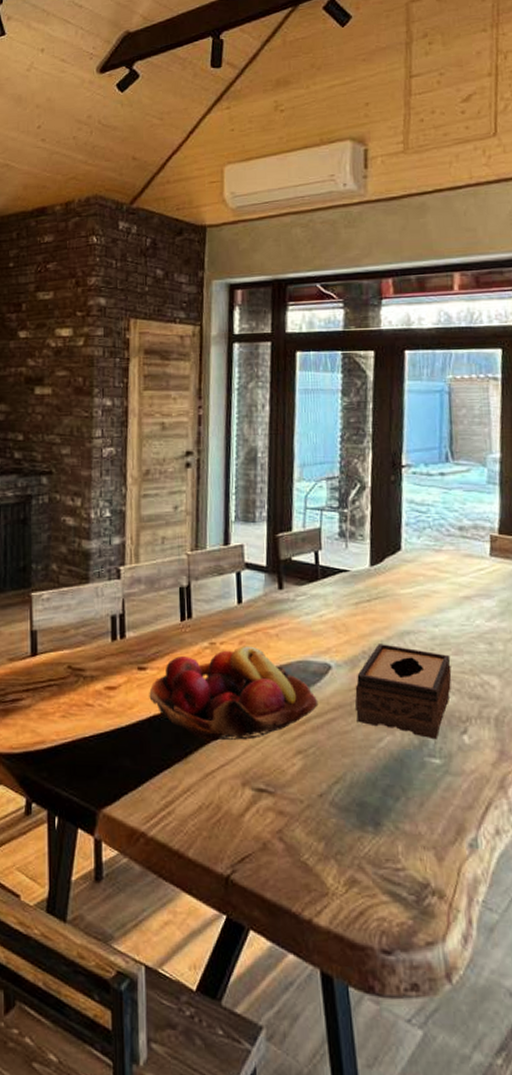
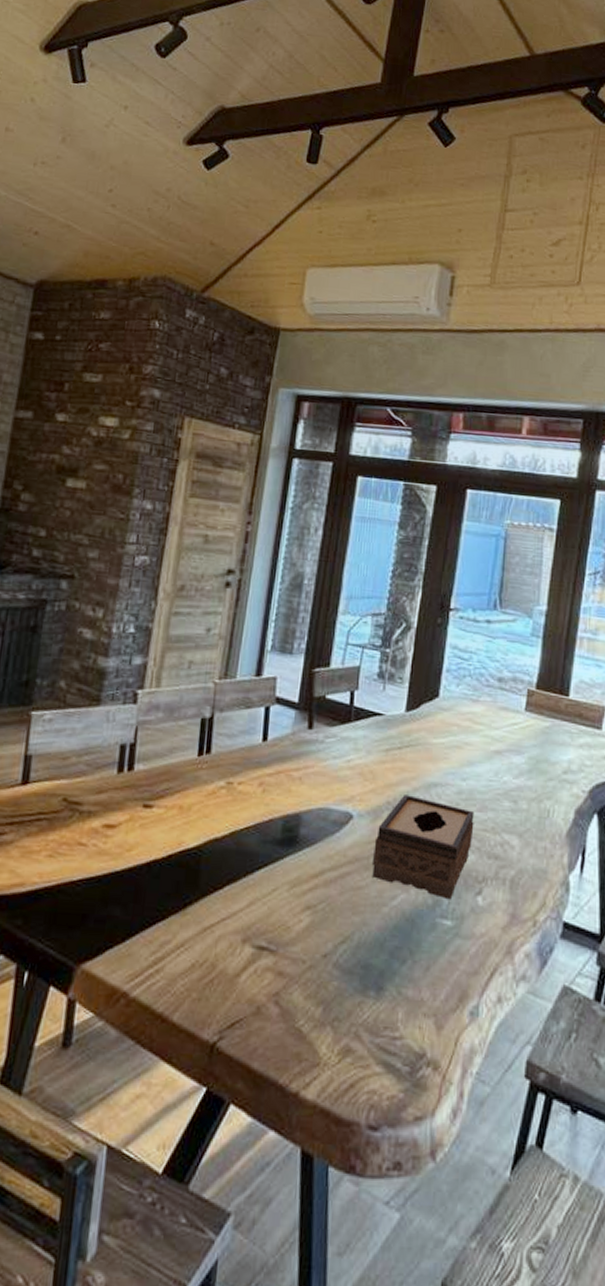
fruit basket: present [149,646,319,741] -> none [151,788,335,892]

